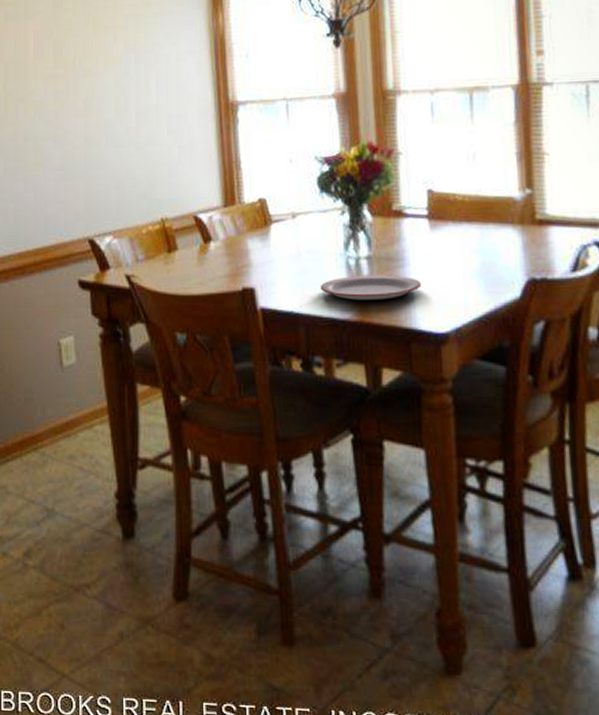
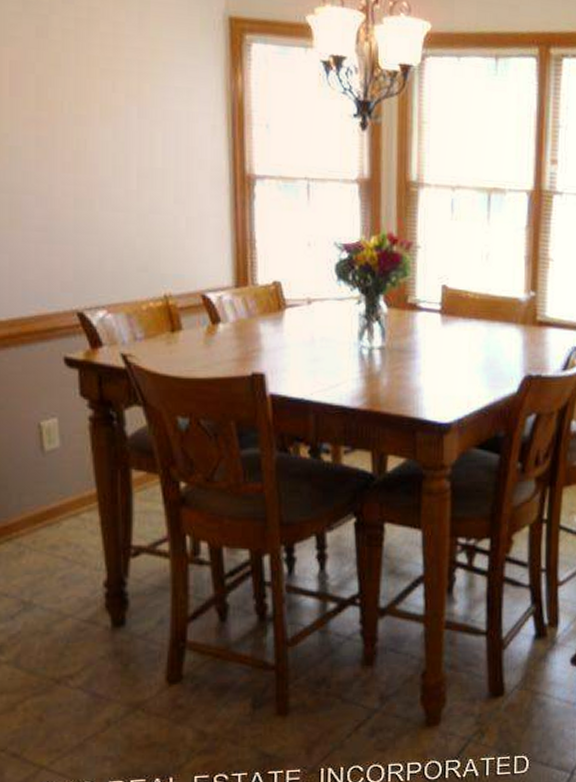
plate: present [320,274,422,300] -> none [332,365,430,390]

